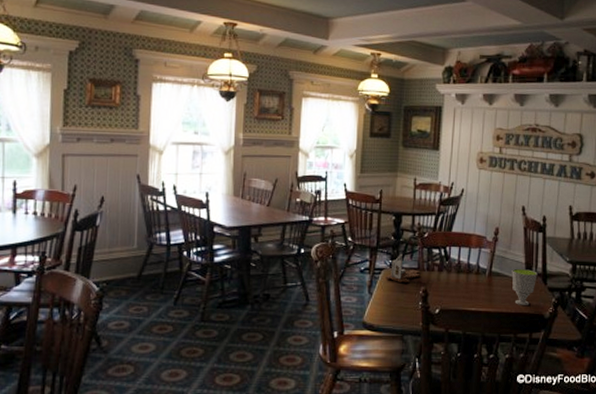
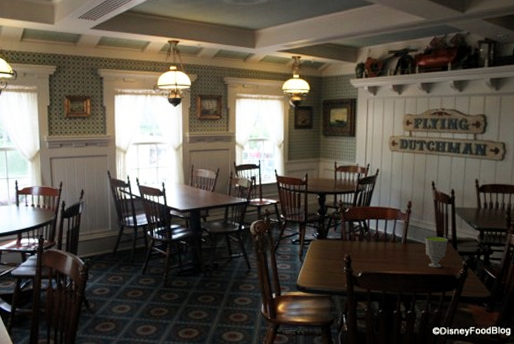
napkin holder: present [385,253,421,282] -> none [314,226,344,251]

